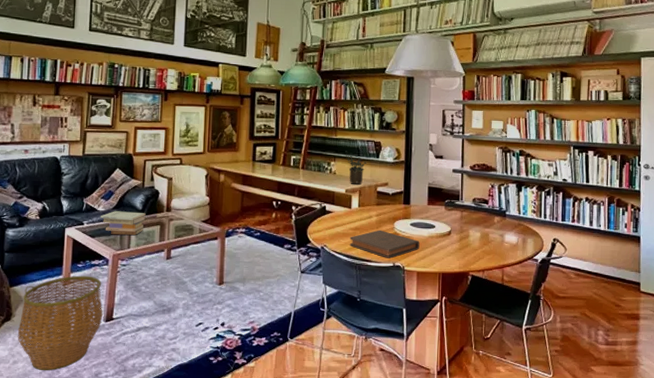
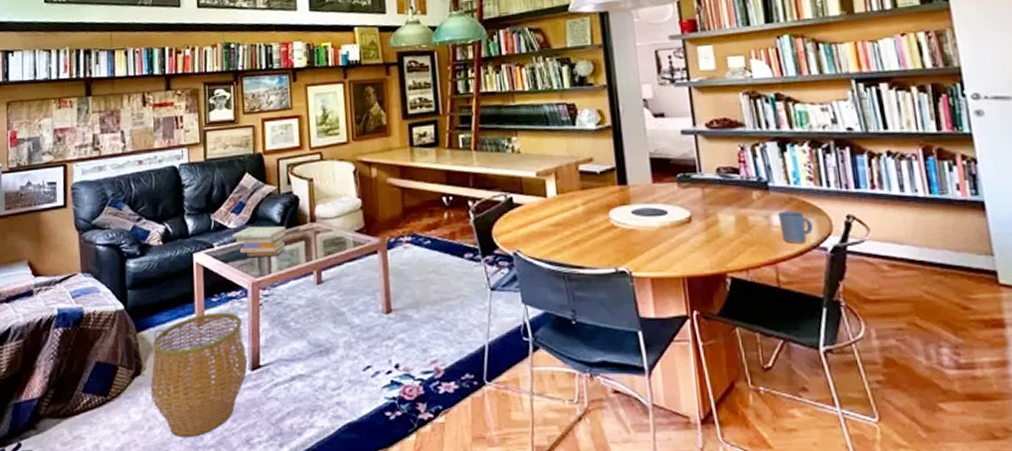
potted plant: present [345,150,367,185] -> none [529,120,560,165]
book: present [349,230,420,259] -> none [550,223,650,262]
mug: none [509,233,531,255] -> present [778,211,813,243]

